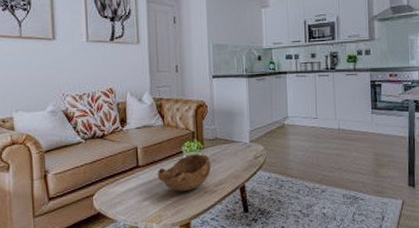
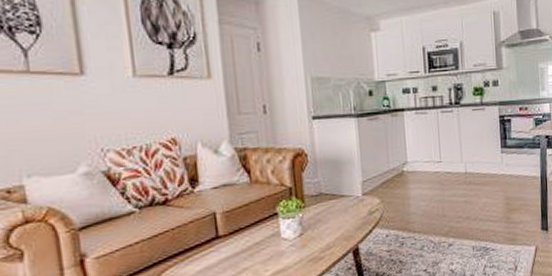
wooden bowl: present [157,154,211,191] -> none [244,214,316,263]

